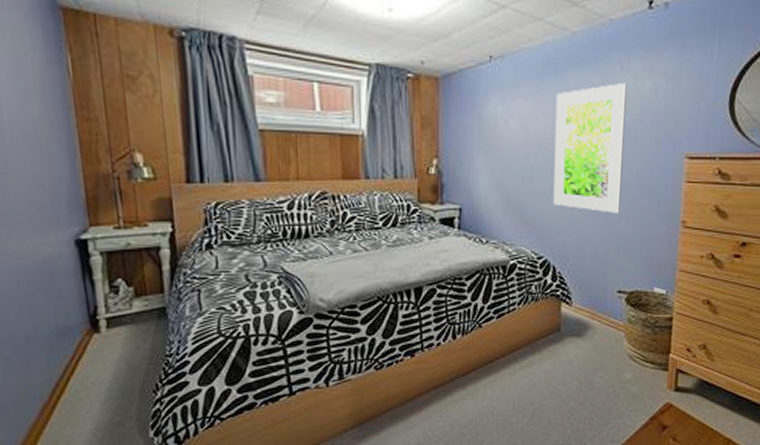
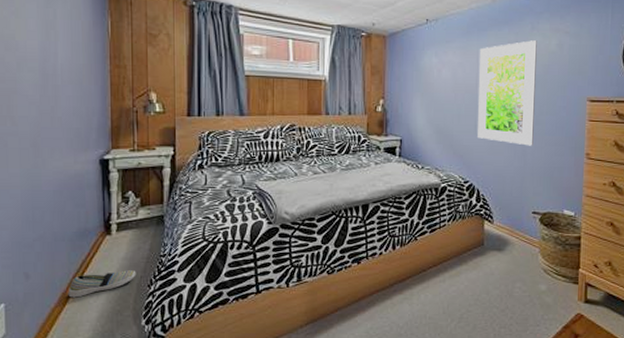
shoe: none [51,374,137,409] -> present [68,270,136,298]

